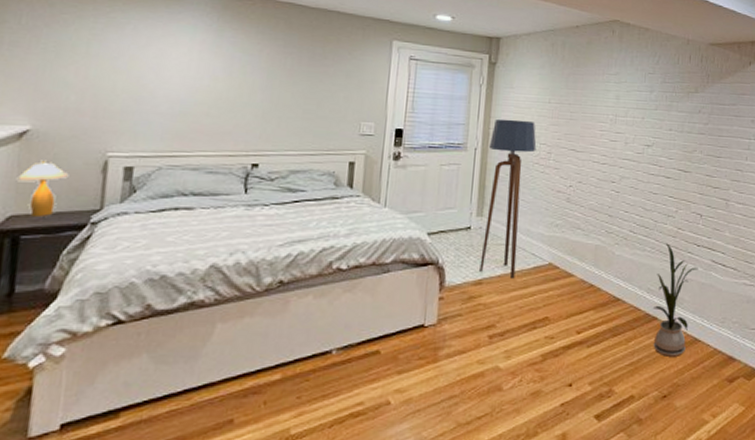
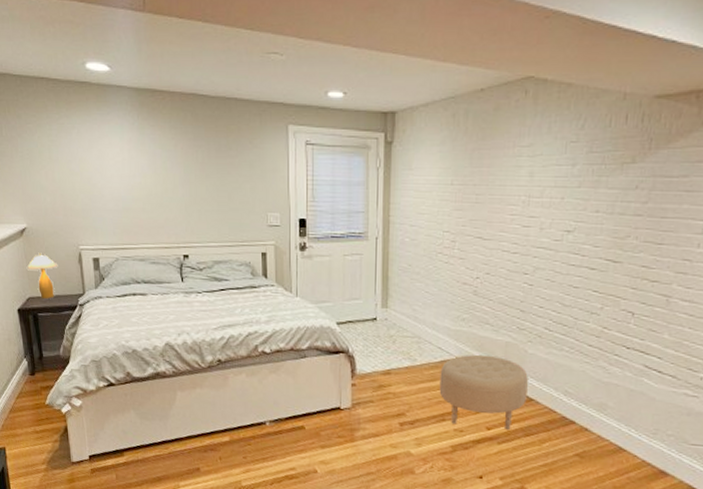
floor lamp: present [479,118,537,278] -> none [387,205,439,370]
ottoman: none [531,258,616,332] -> present [439,354,528,429]
house plant: present [652,243,698,357] -> none [570,343,627,464]

